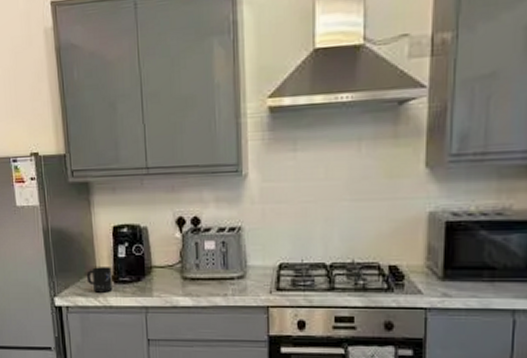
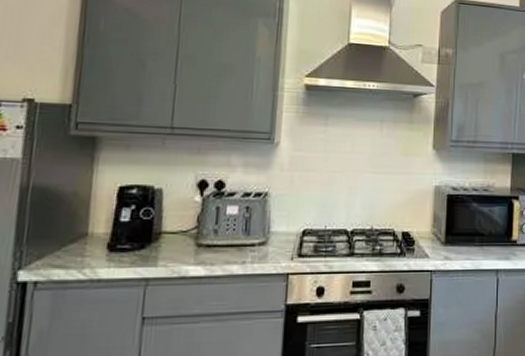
mug: present [86,267,113,293] -> none [71,233,109,263]

